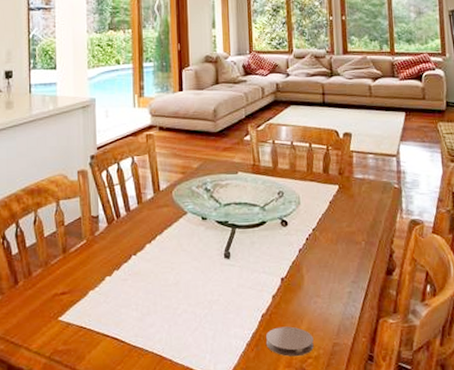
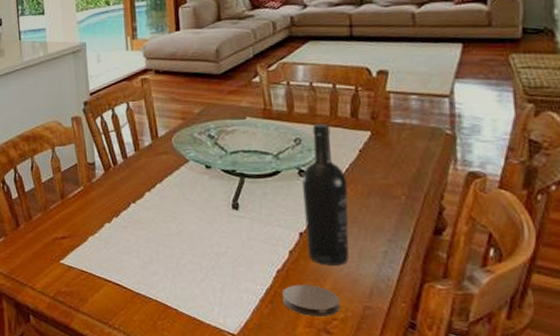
wine bottle: none [284,178,321,308] -> present [302,124,349,265]

